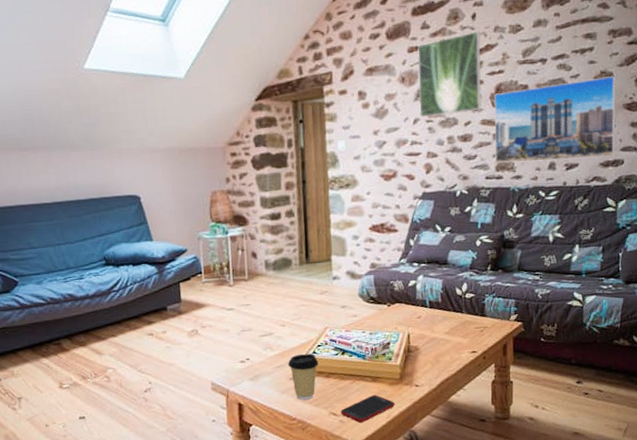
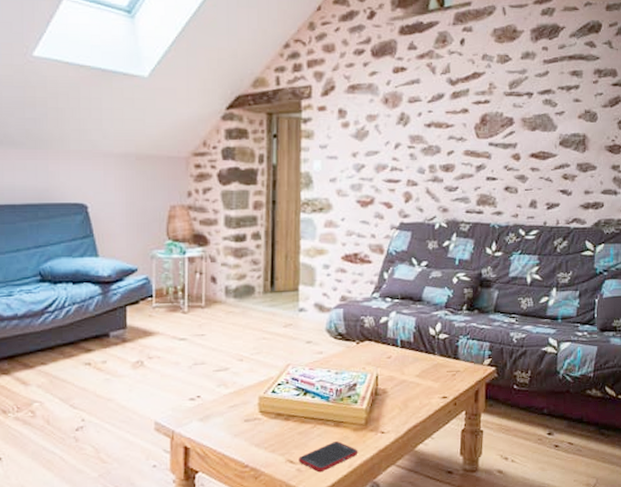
coffee cup: present [288,353,319,400] -> none [244,392,278,445]
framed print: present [417,31,482,118] -> none [401,57,468,143]
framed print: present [494,76,616,163] -> none [477,117,599,199]

